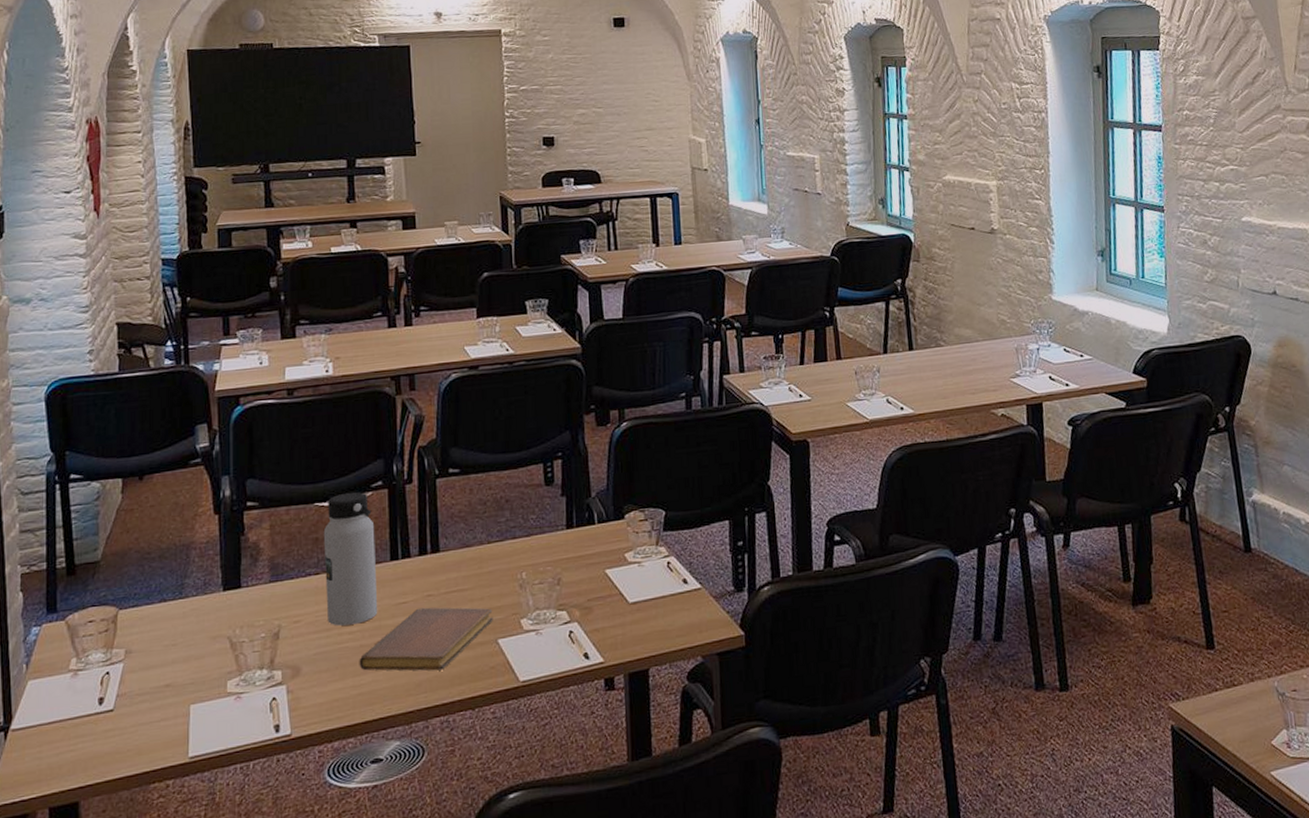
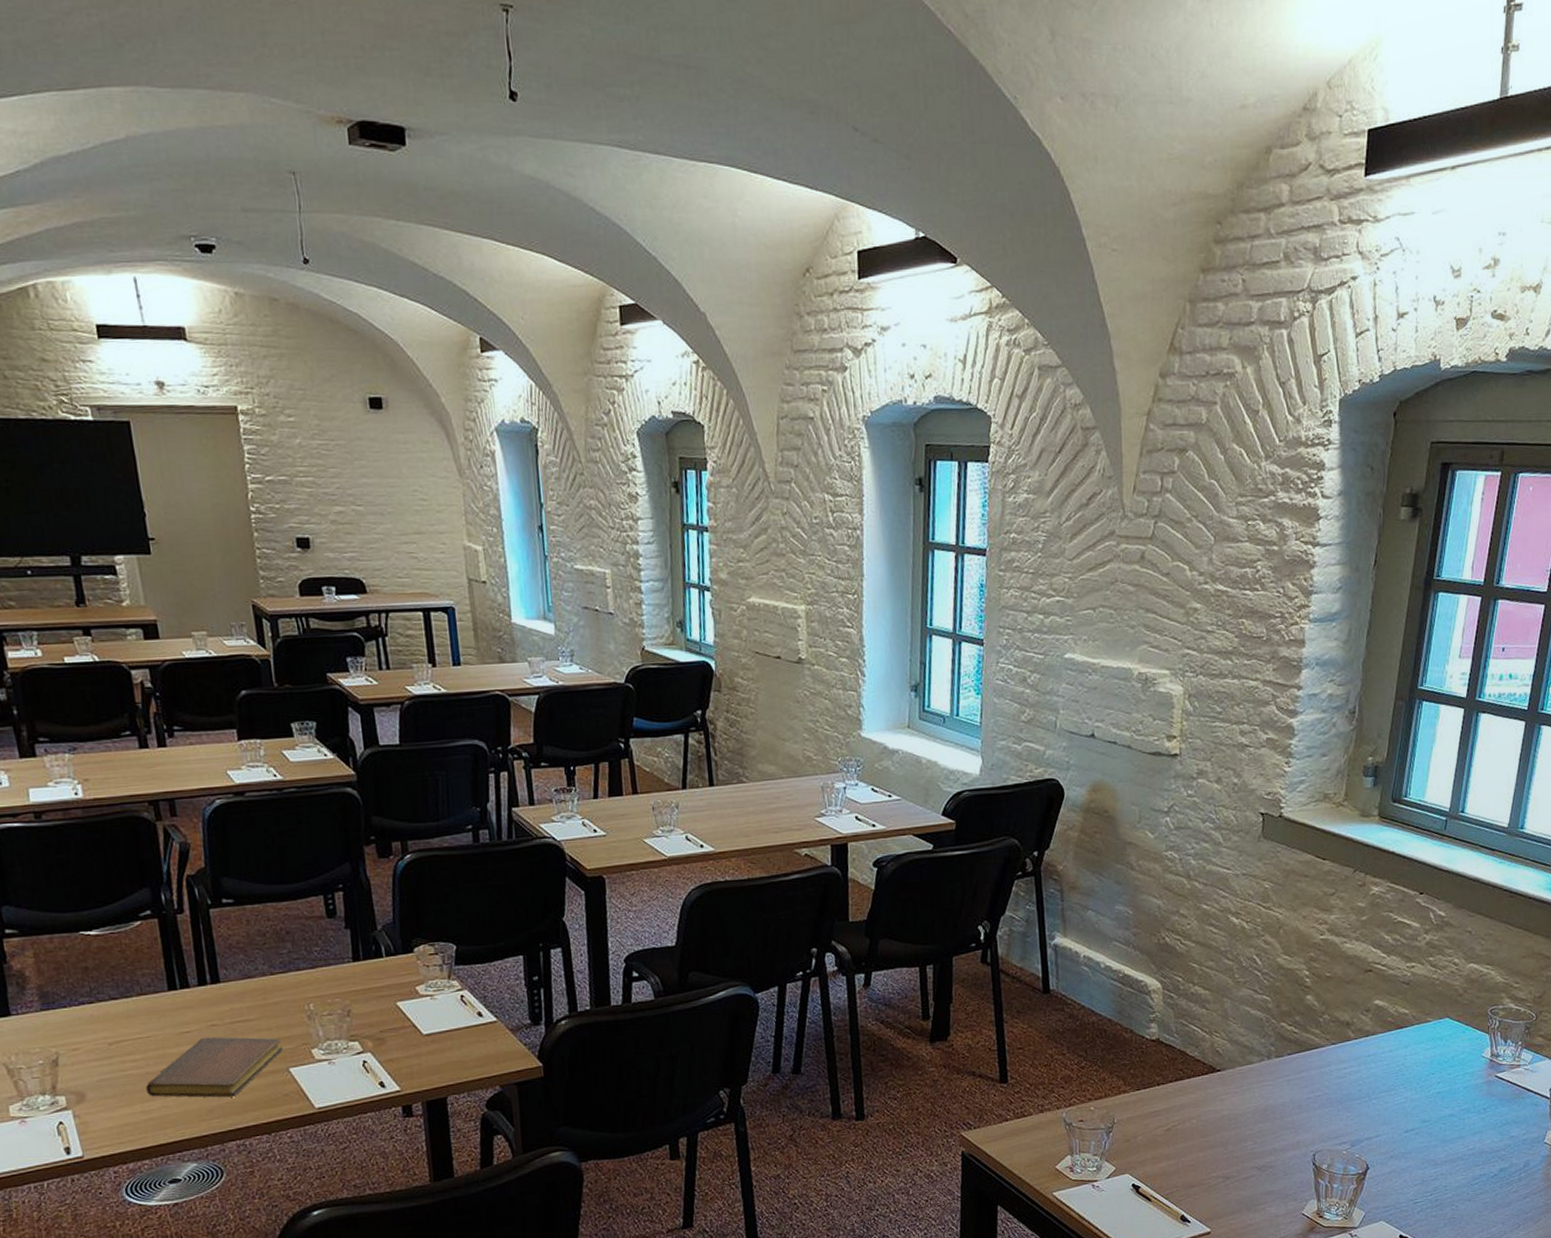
water bottle: present [323,492,378,626] -> none [92,921,161,1054]

